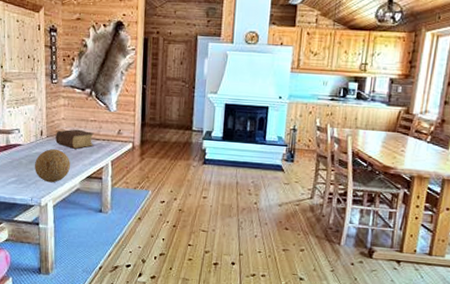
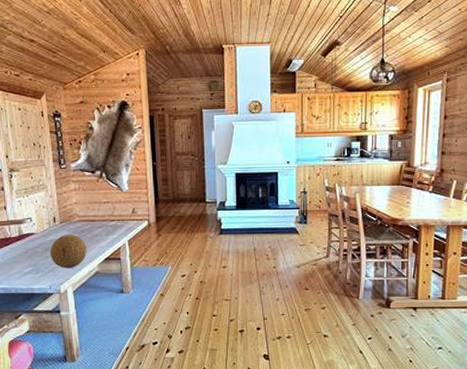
bible: present [55,129,95,149] -> none [69,212,109,232]

